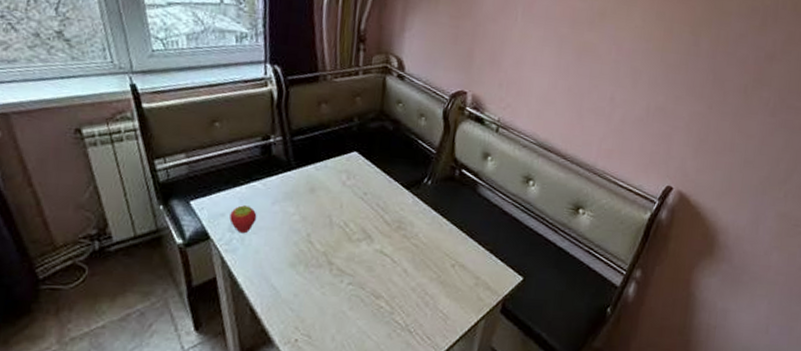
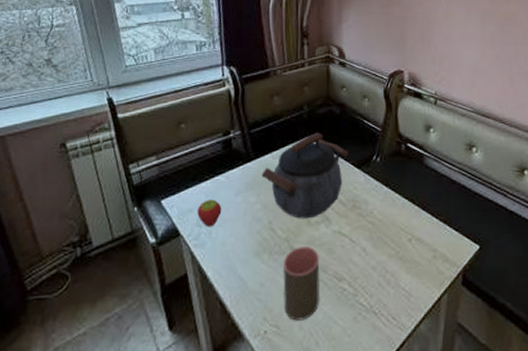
kettle: none [302,147,399,235] -> present [261,132,349,219]
cup: none [317,262,358,333] -> present [282,247,320,321]

